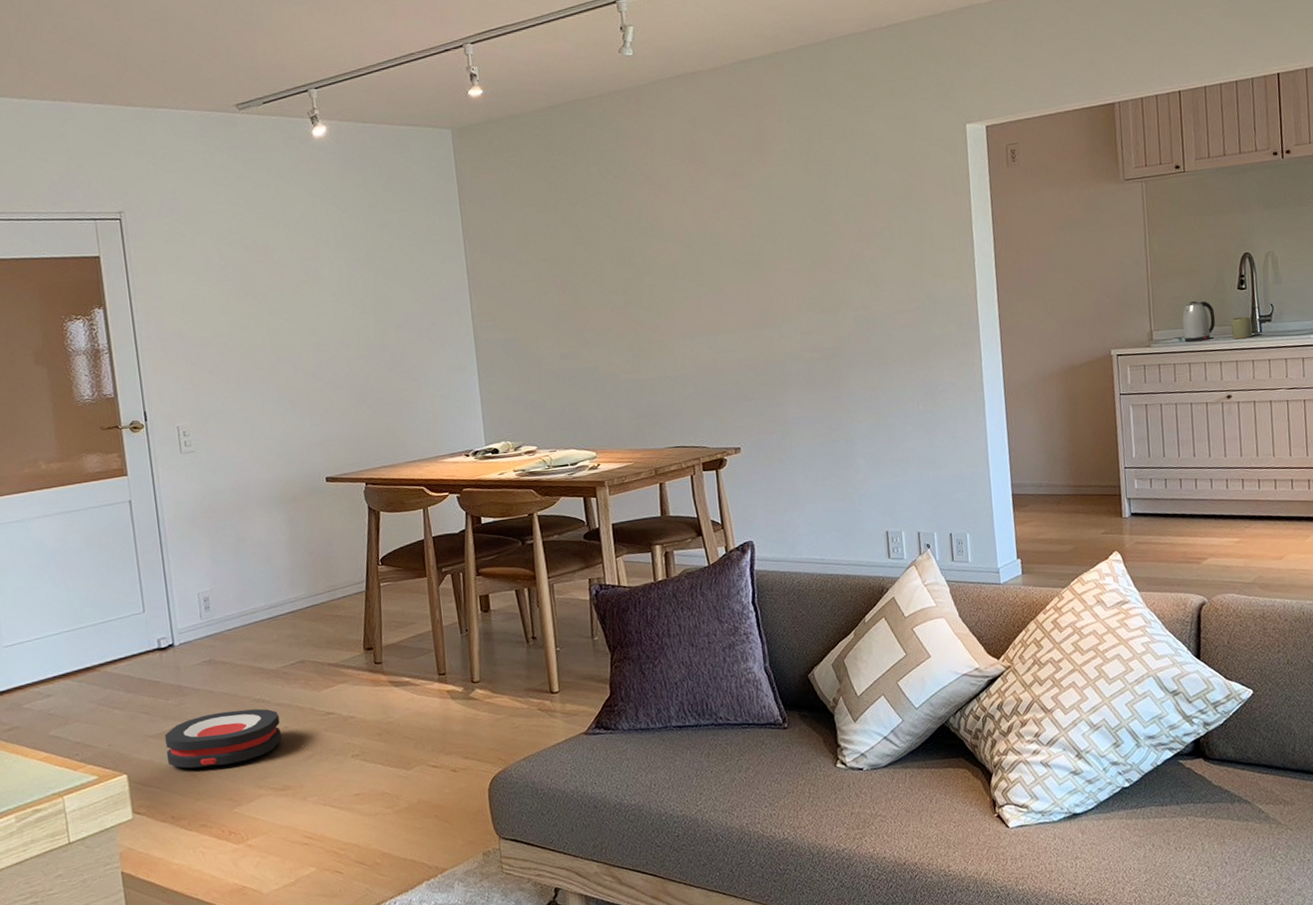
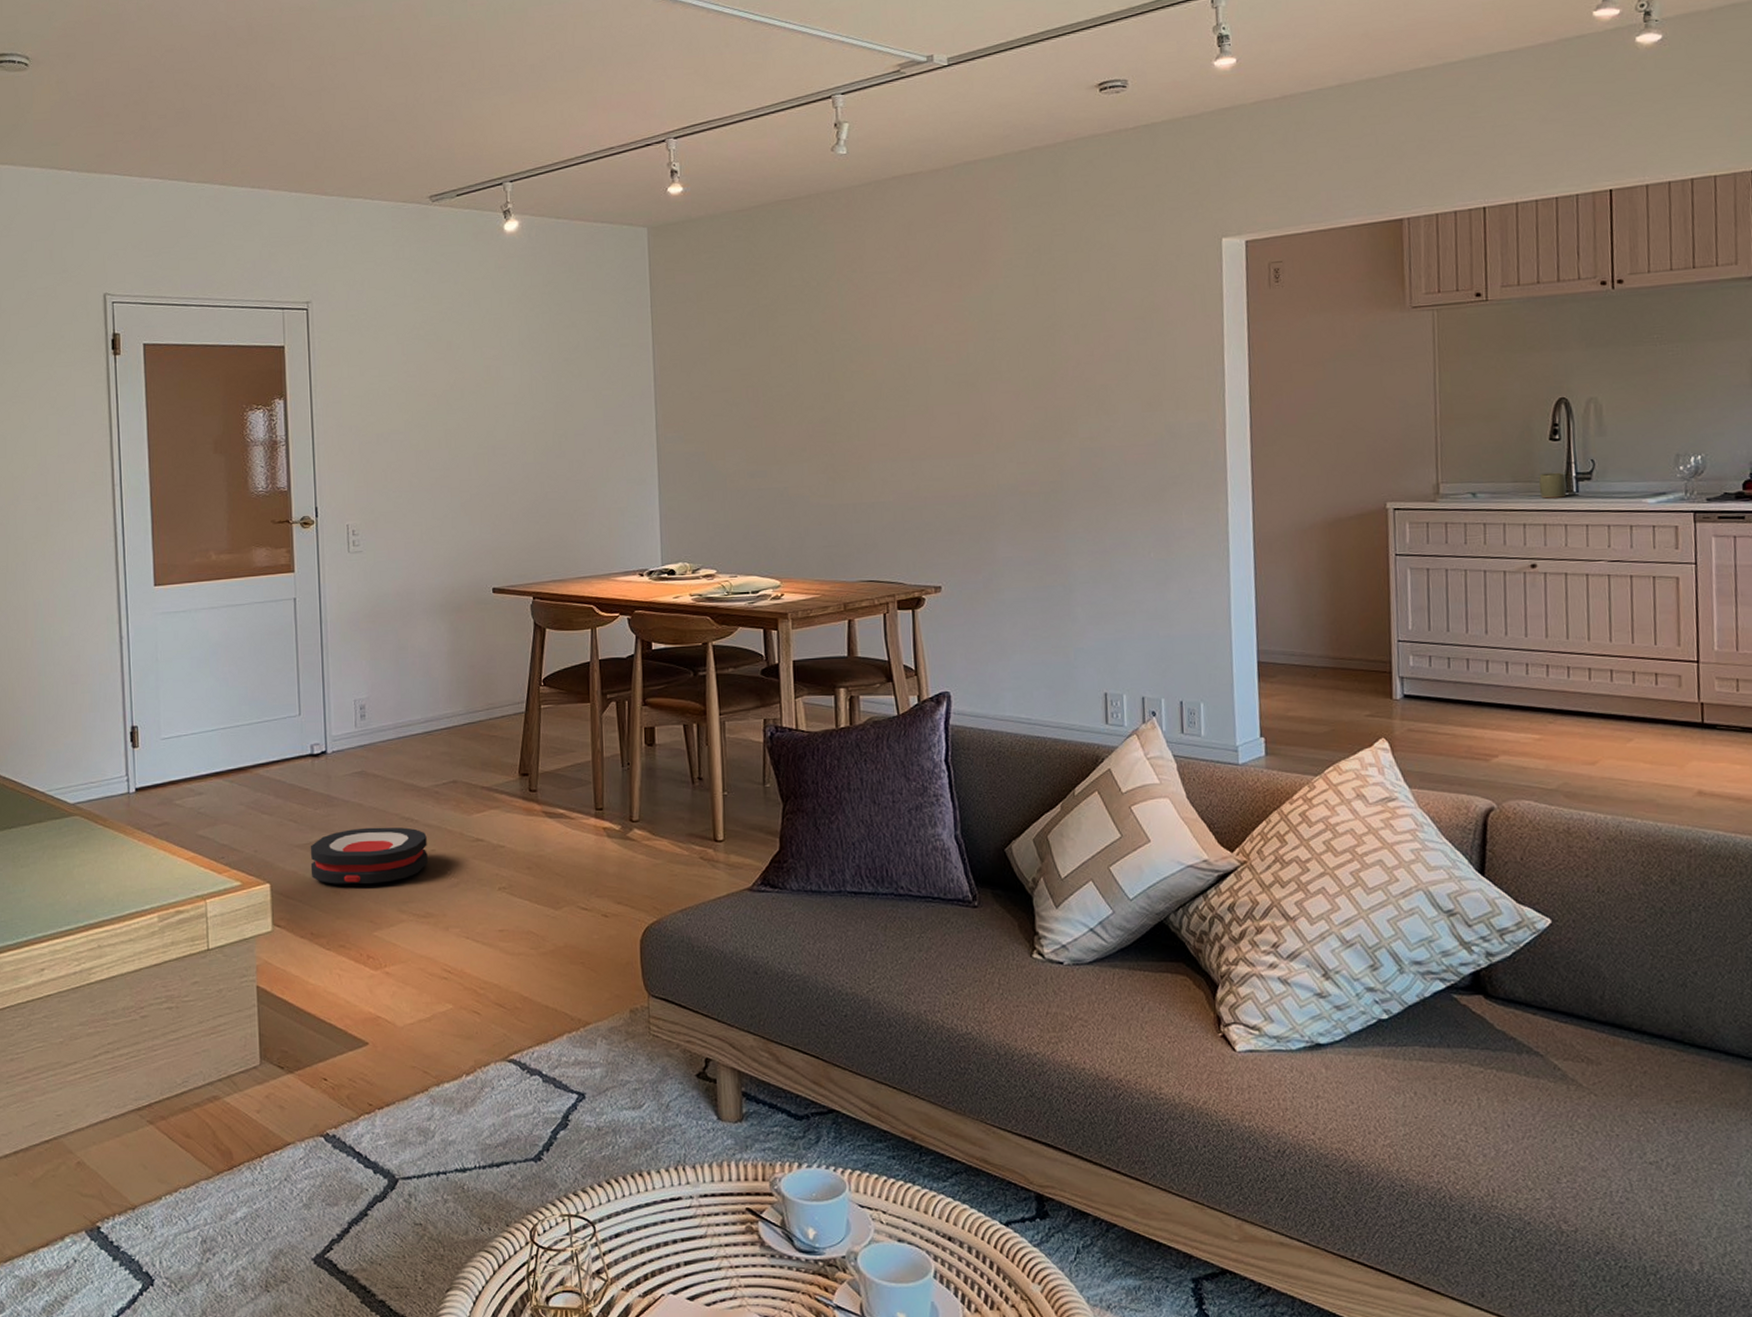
kettle: present [1182,301,1216,342] -> none [1477,451,1520,499]

